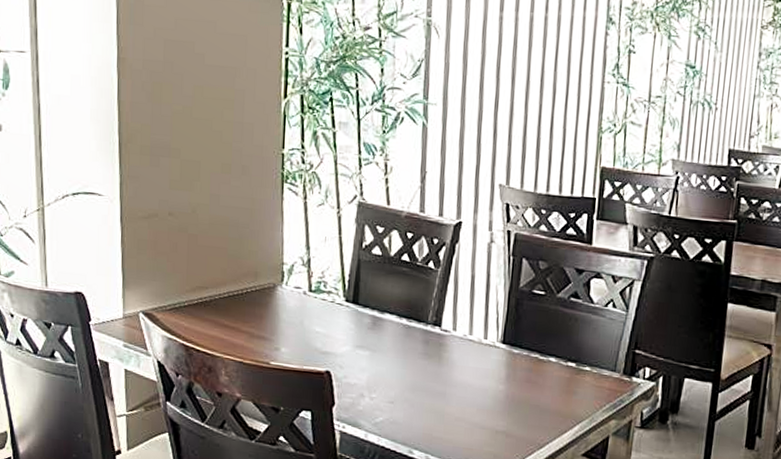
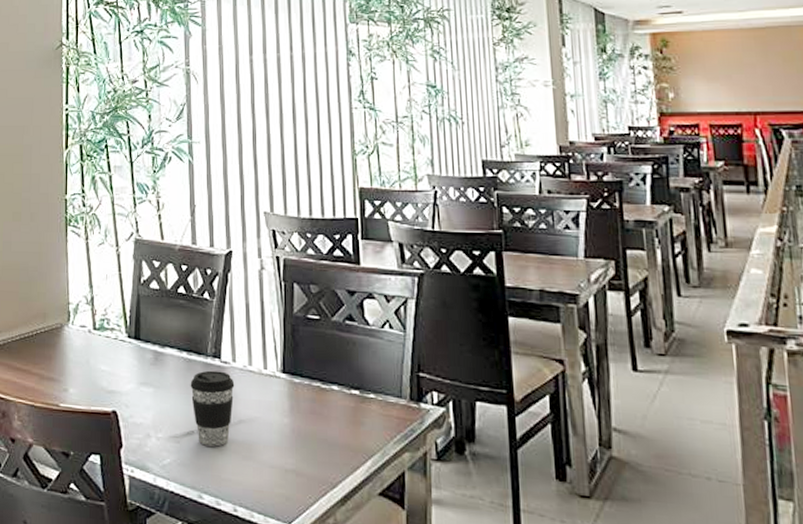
coffee cup: none [408,337,453,408] -> present [190,370,235,447]

